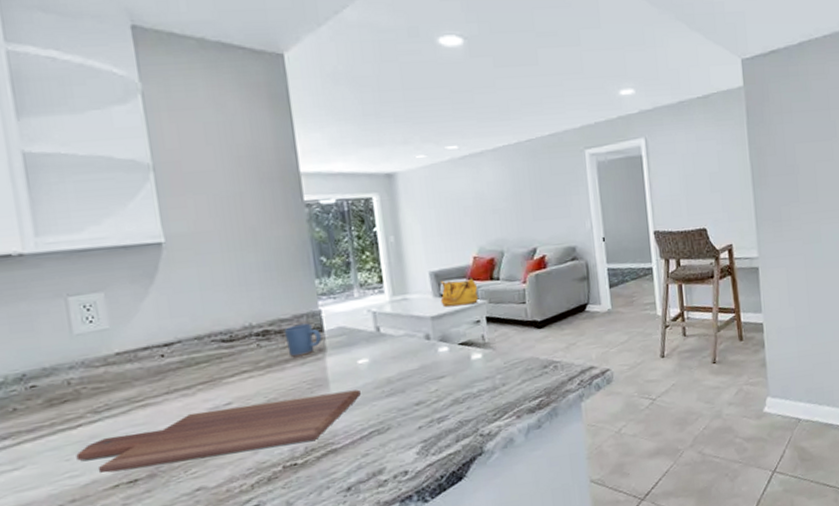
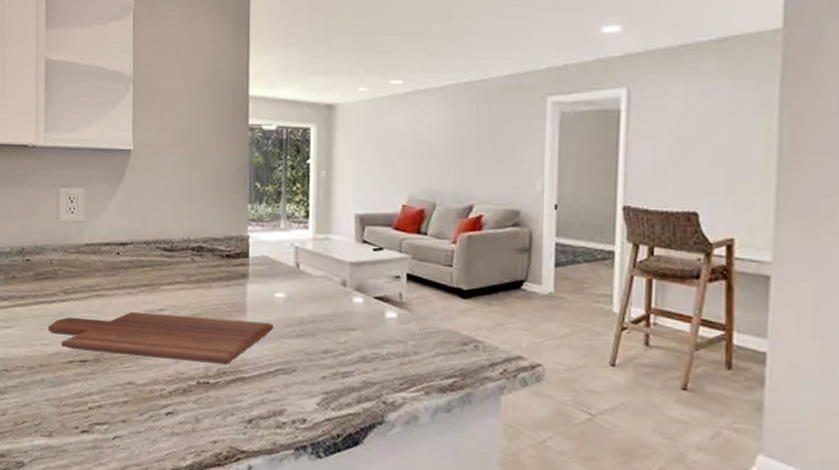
mug: present [283,323,322,357] -> none [215,246,247,278]
handbag: present [440,276,478,307] -> none [362,225,403,257]

